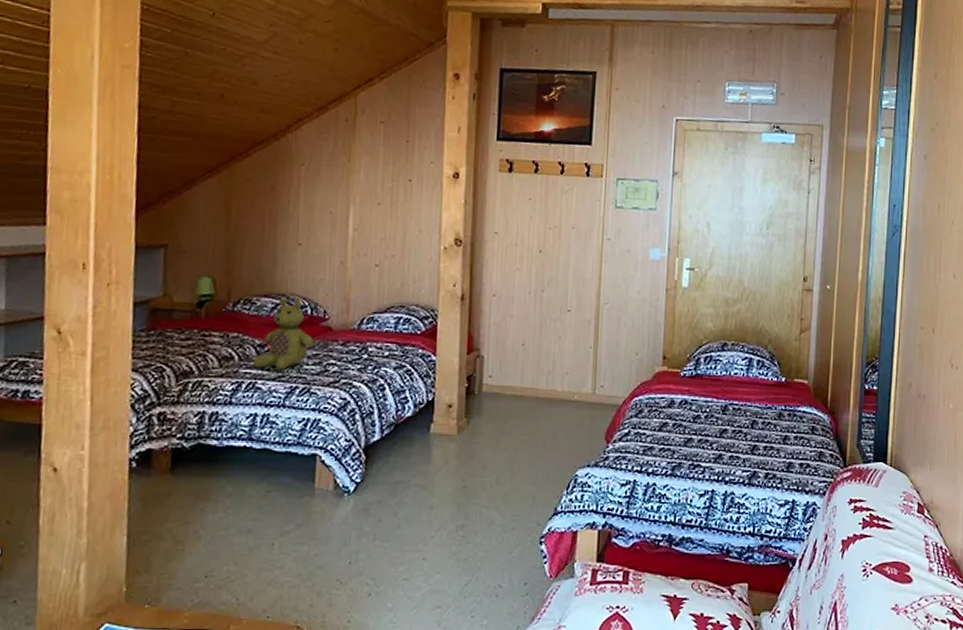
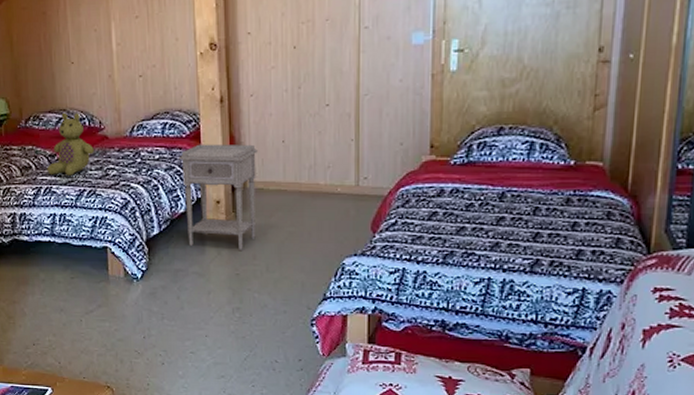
nightstand: none [410,342,496,460] -> present [178,144,257,250]

